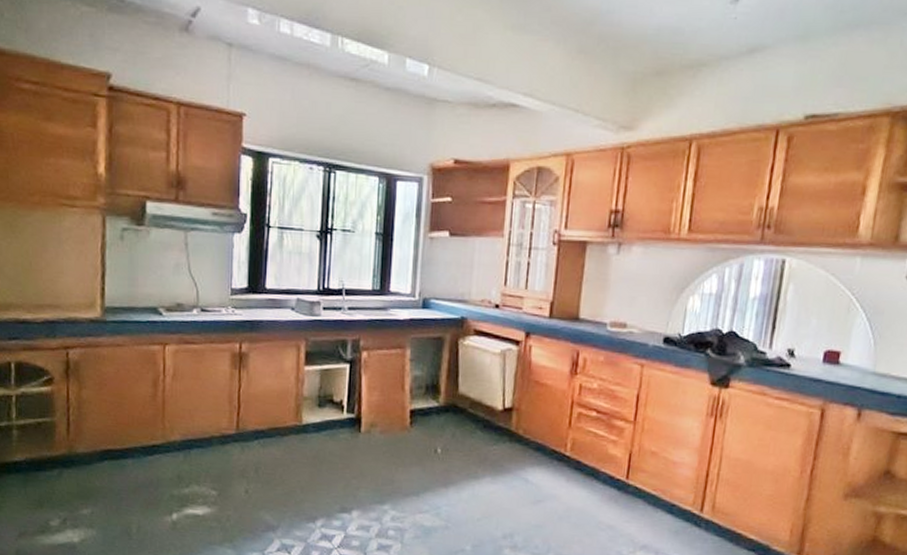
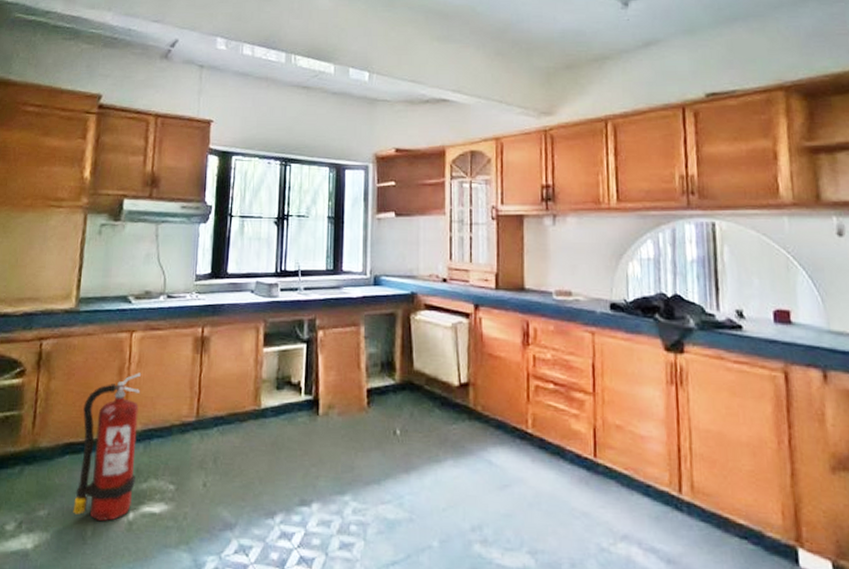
fire extinguisher: none [116,385,177,521] -> present [73,373,141,522]

